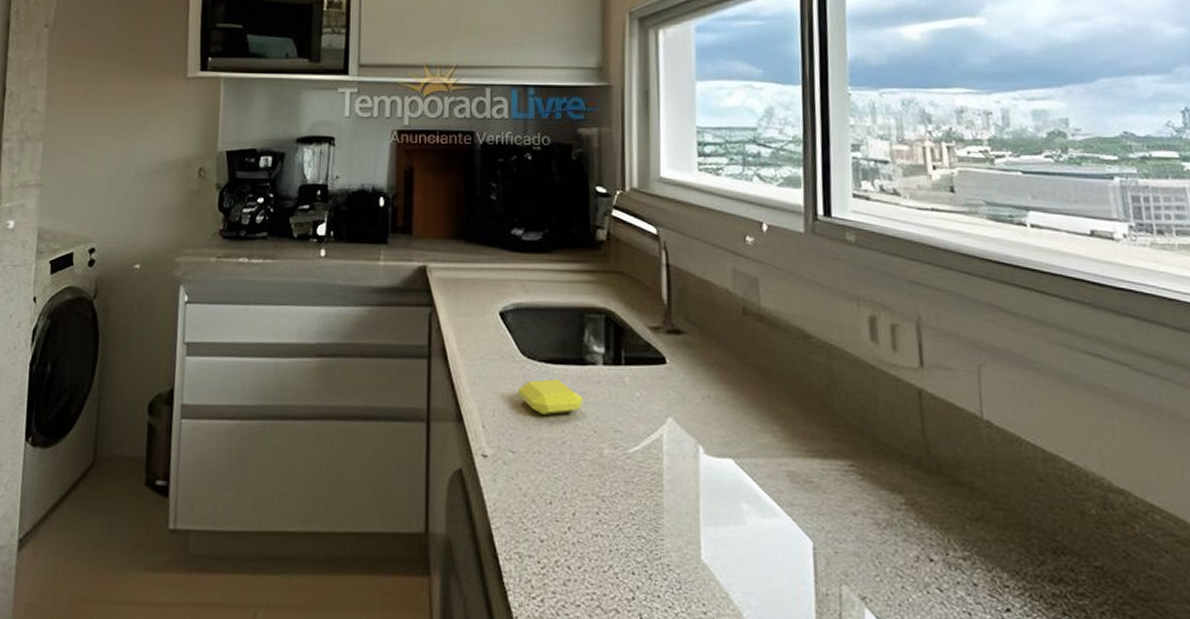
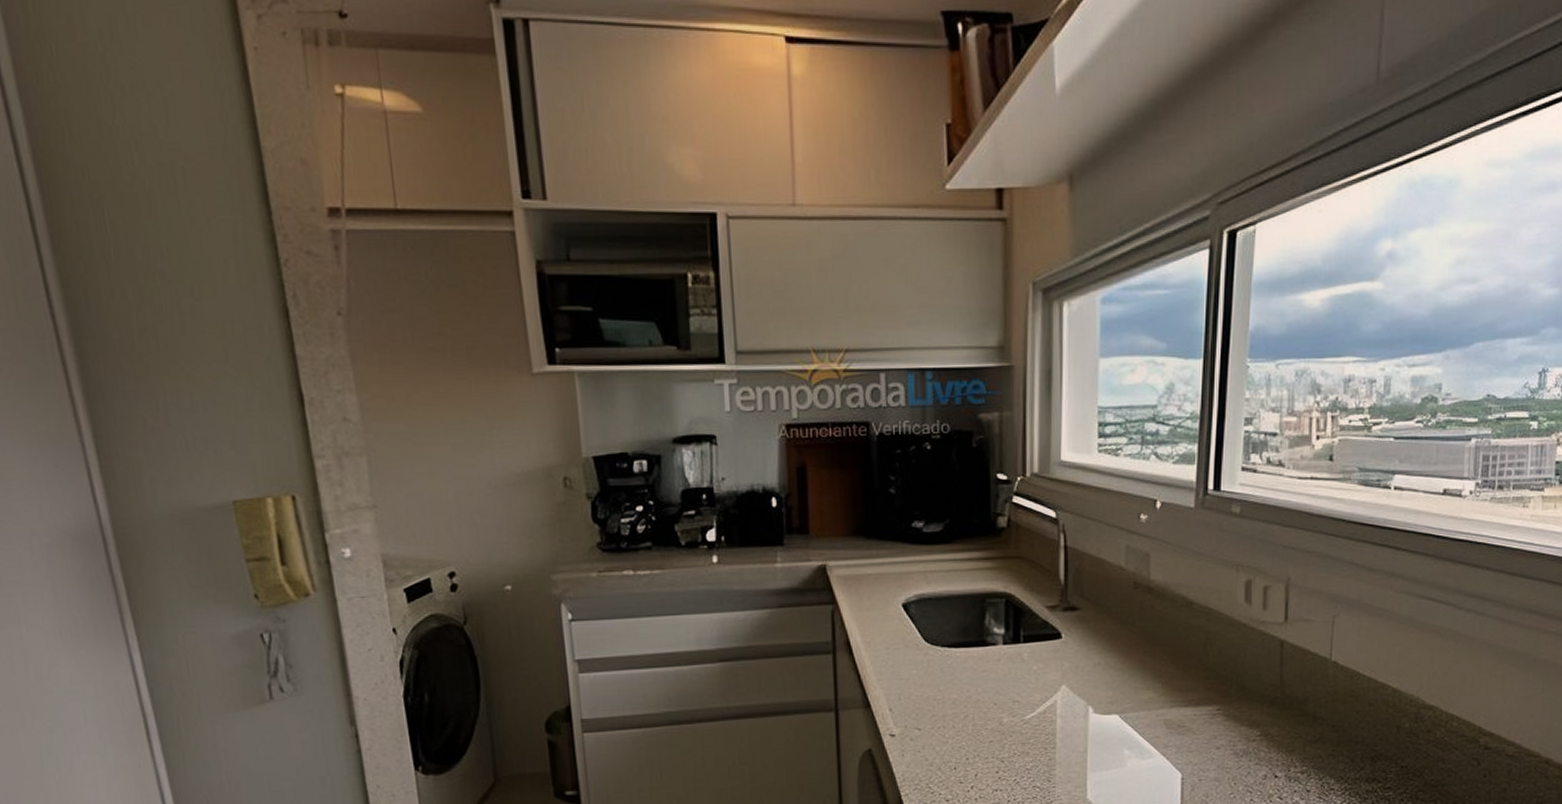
soap bar: present [518,379,584,415] -> none [923,661,985,694]

